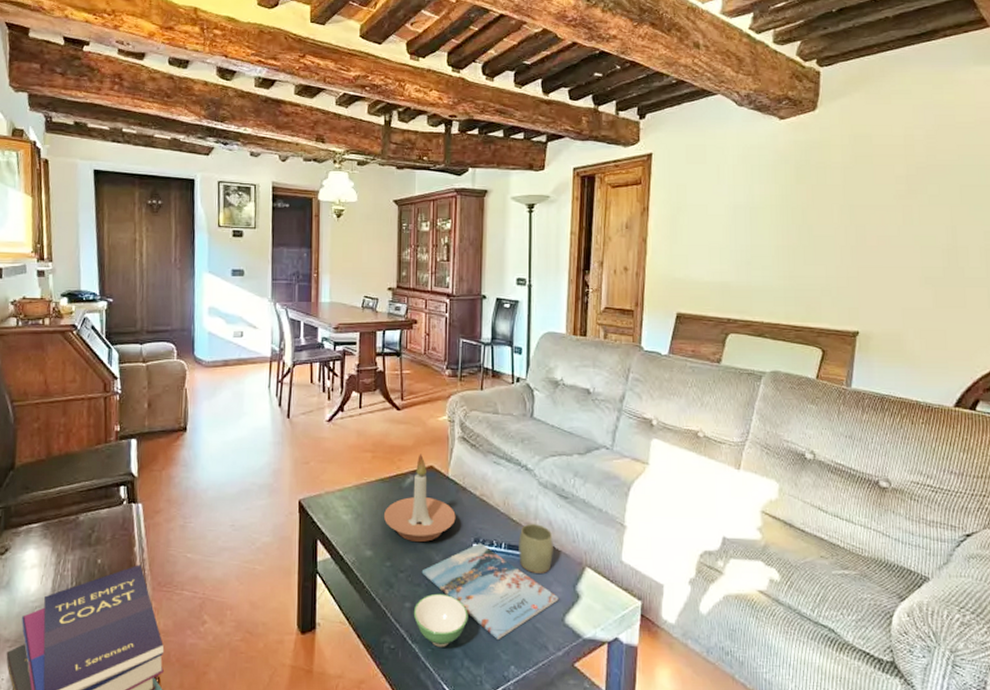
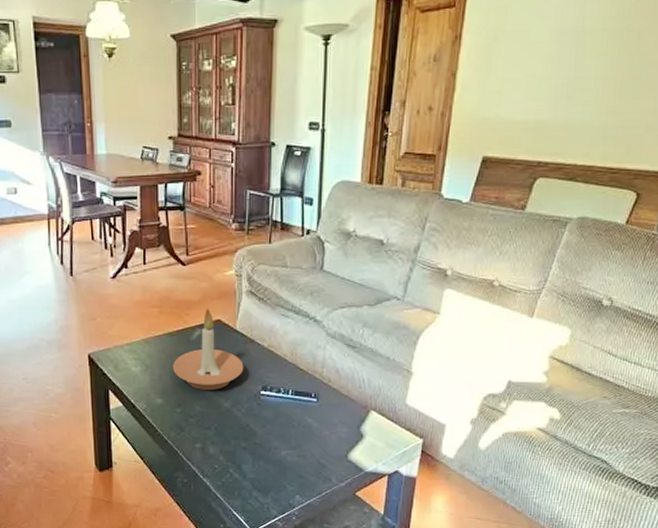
bowl: present [413,593,468,647] -> none [204,435,256,481]
magazine: present [421,543,559,641] -> none [211,390,343,475]
mug: present [519,524,553,573] -> none [305,372,340,416]

